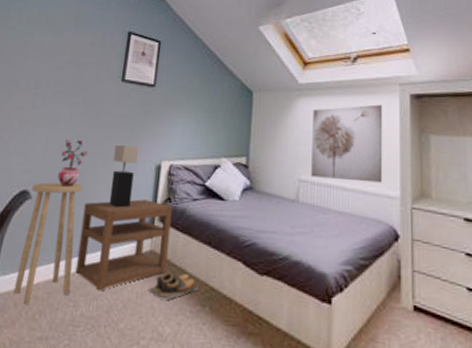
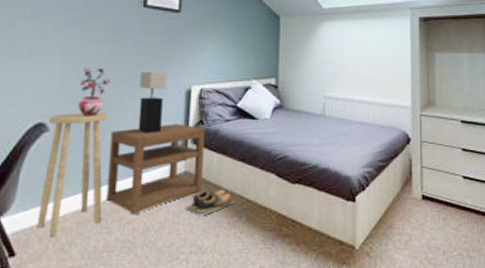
wall art: present [311,104,383,183] -> none [336,27,397,95]

